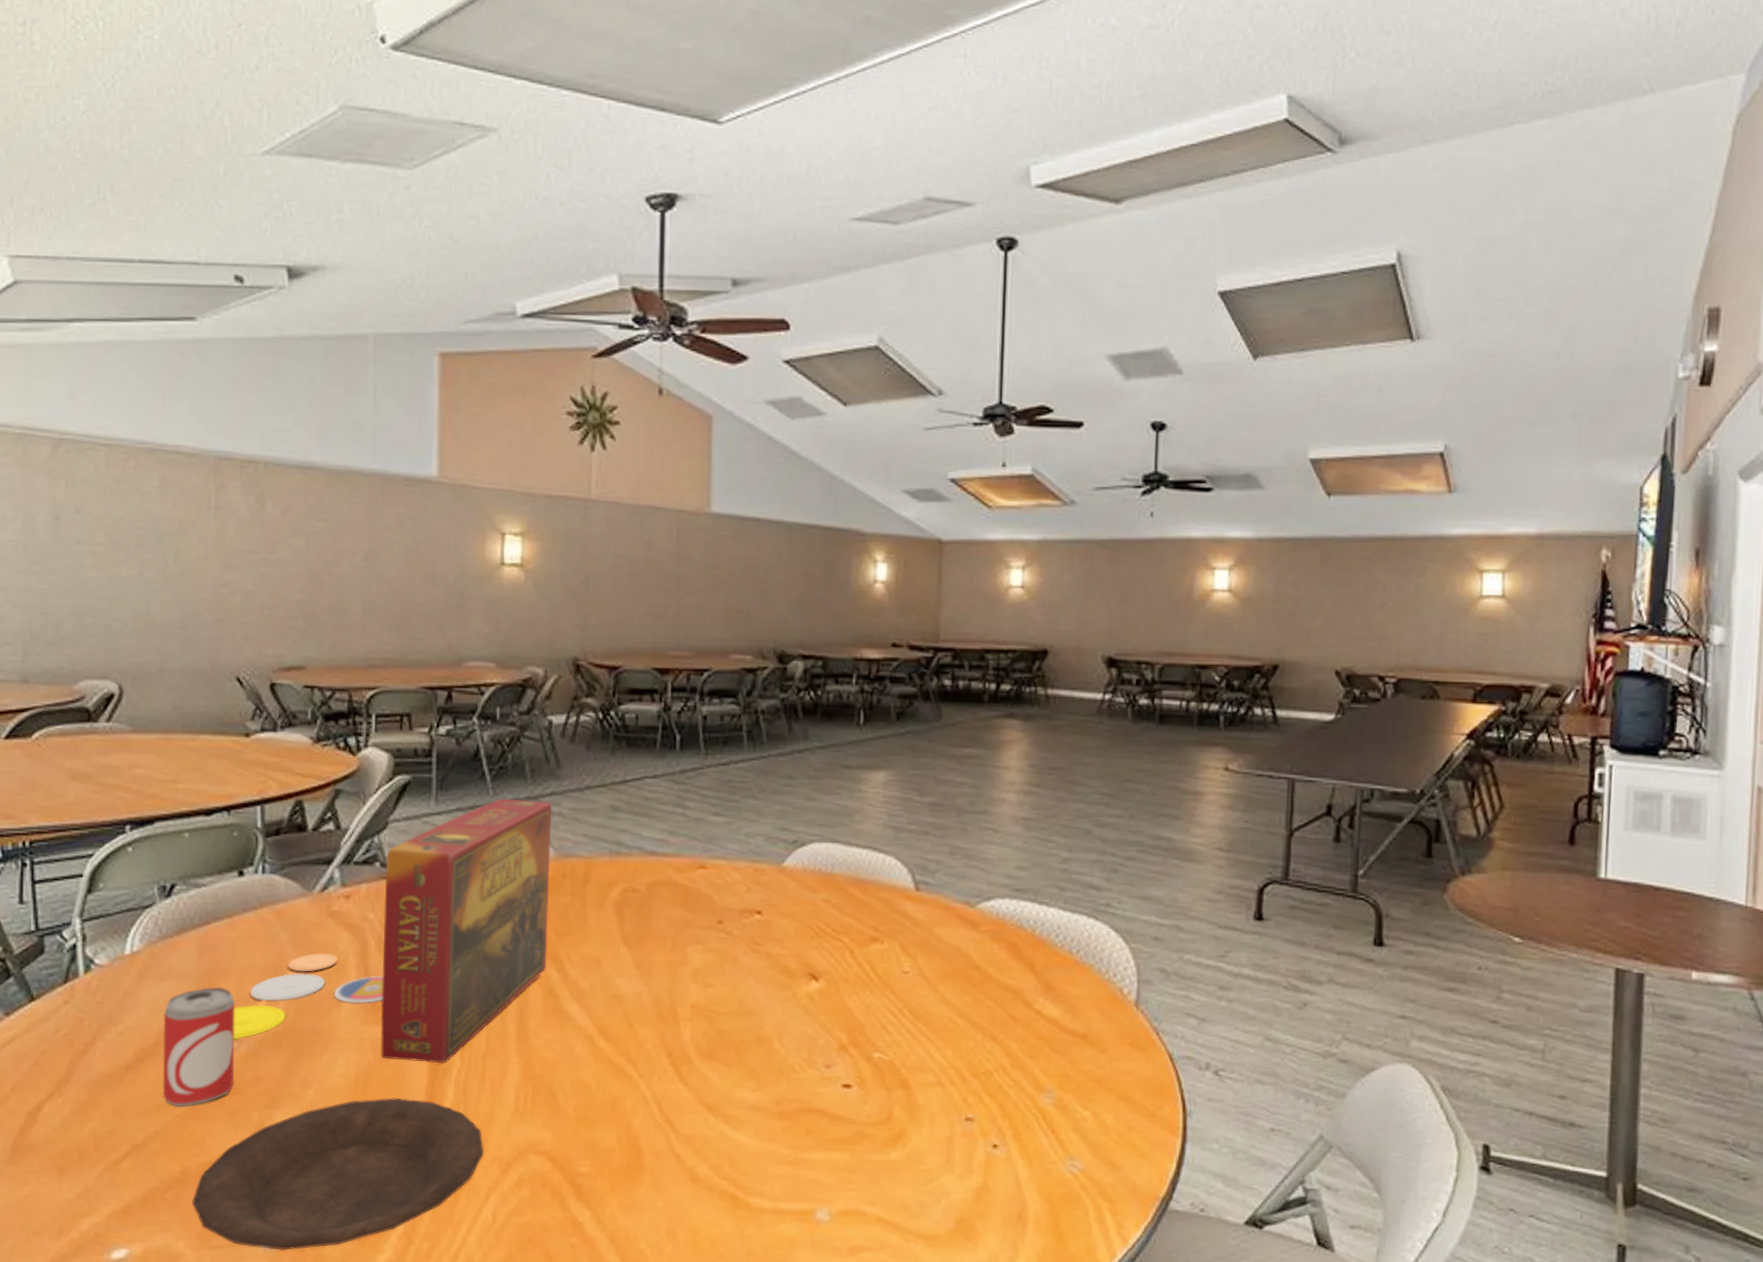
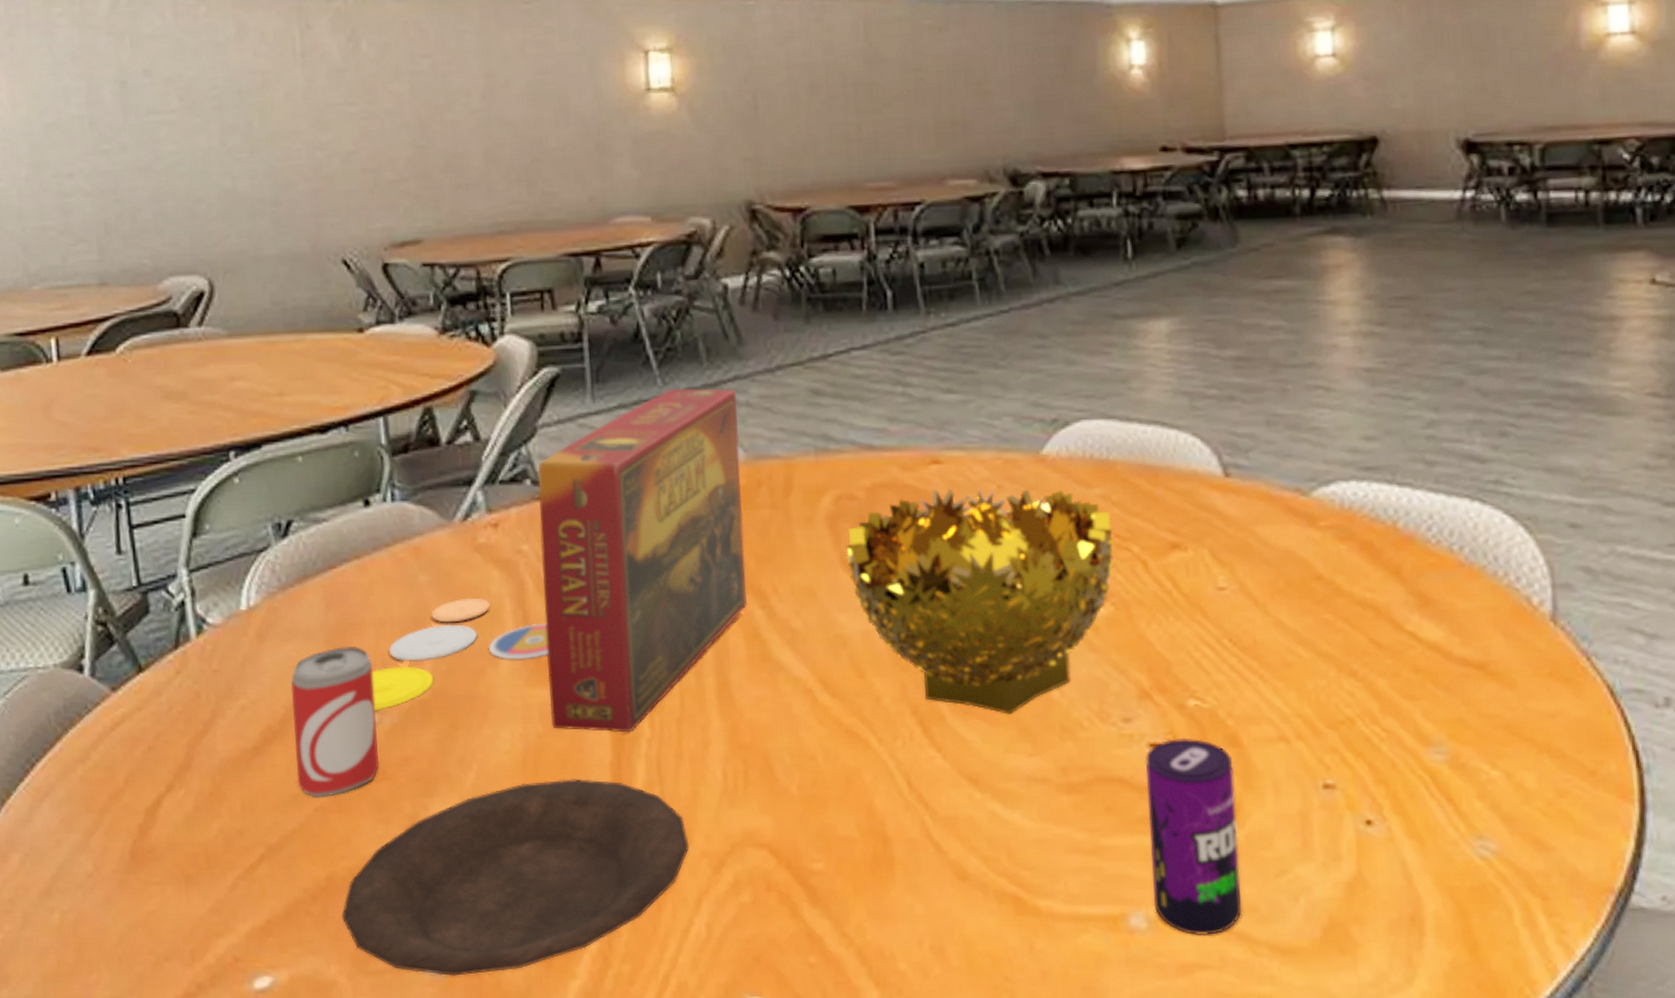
decorative bowl: none [627,887,830,1059] -> present [846,487,1115,714]
beverage can: none [835,1081,902,1226] -> present [1144,737,1242,935]

